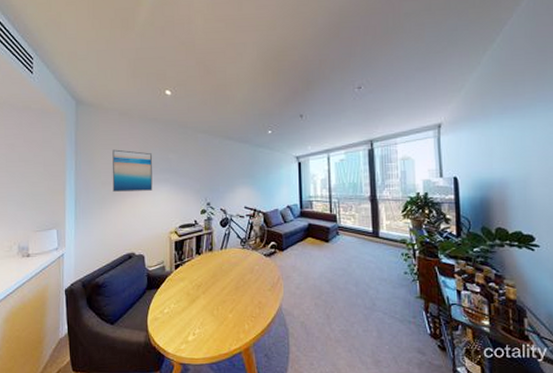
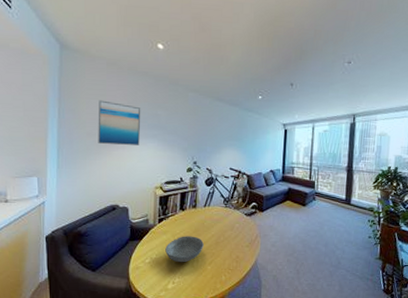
bowl: none [183,282,223,312] -> present [165,236,204,263]

